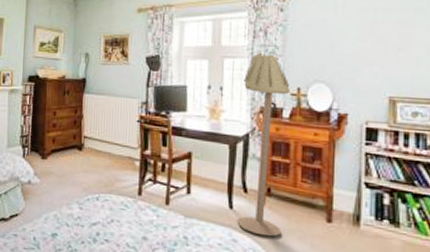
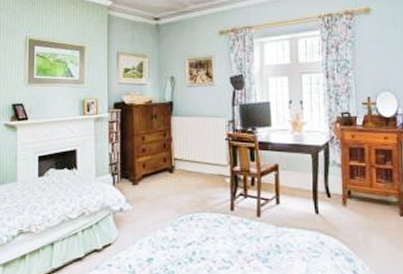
floor lamp: present [237,52,290,237] -> none [321,67,363,236]

